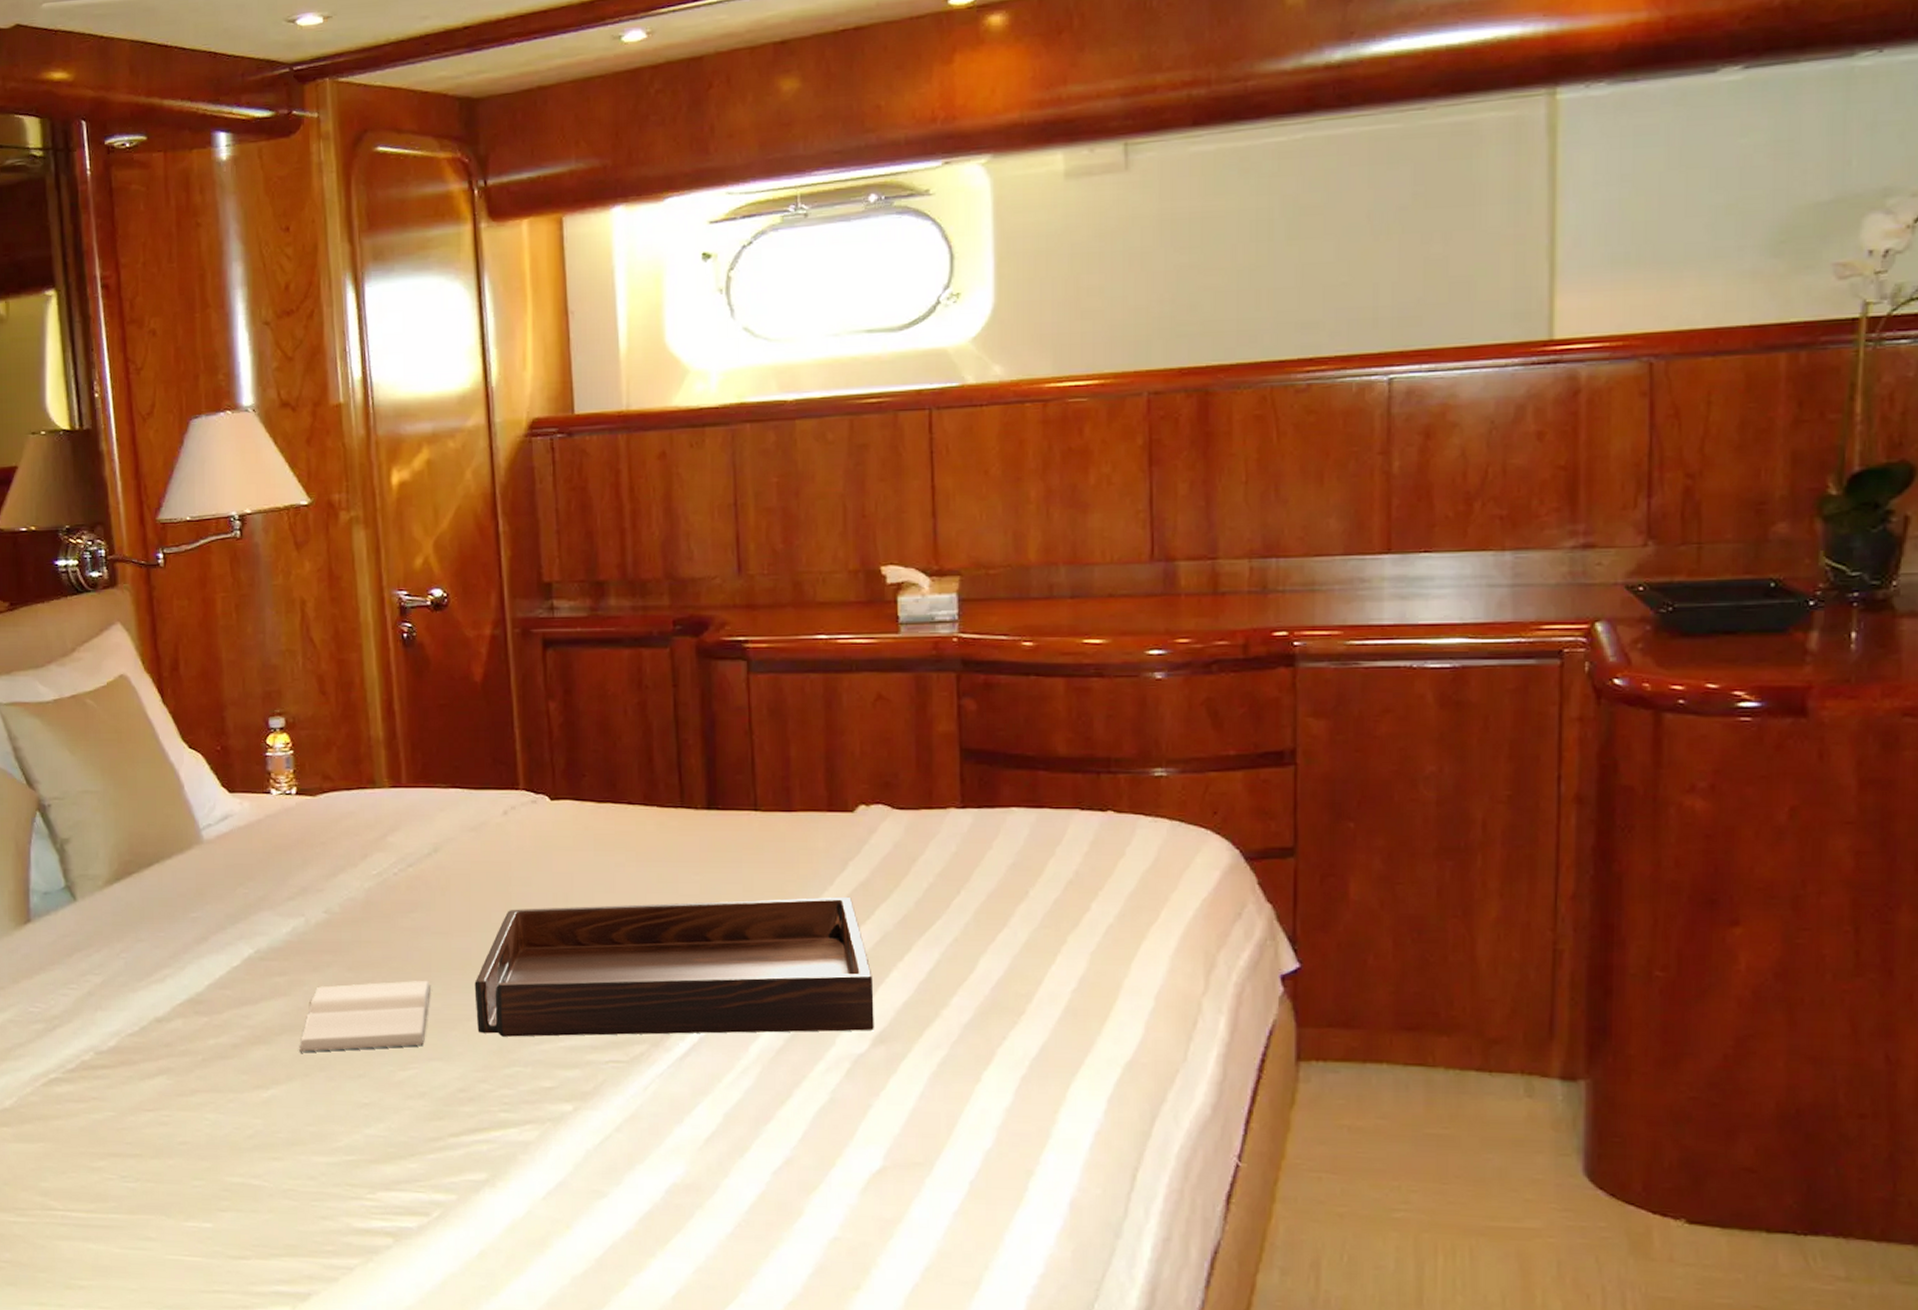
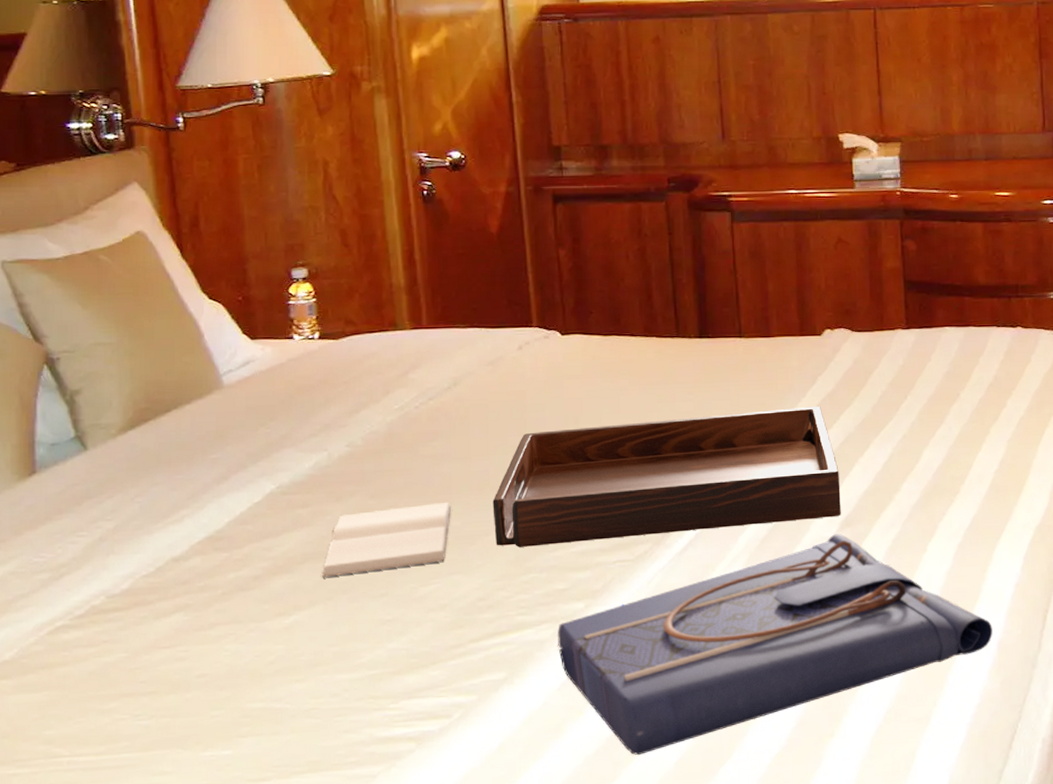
tote bag: none [542,1051,1064,1282] -> present [557,534,993,755]

